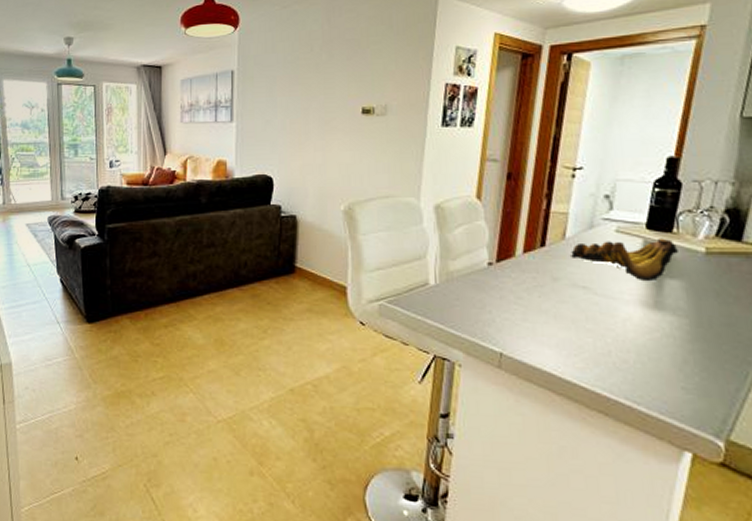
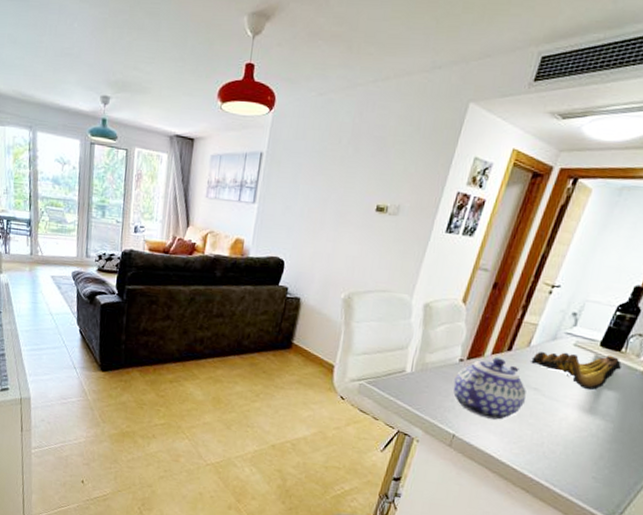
teapot: none [487,256,577,329] -> present [453,357,527,420]

